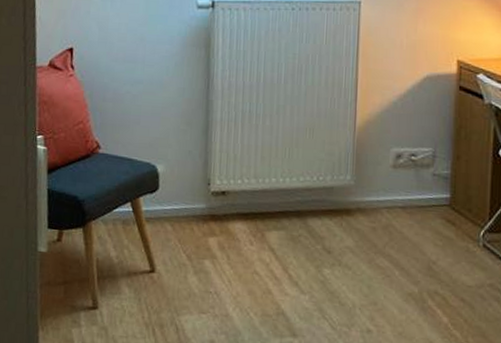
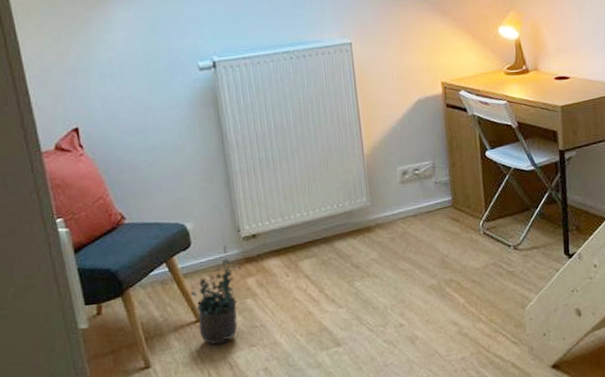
potted plant: none [148,196,206,304] -> present [190,245,242,347]

